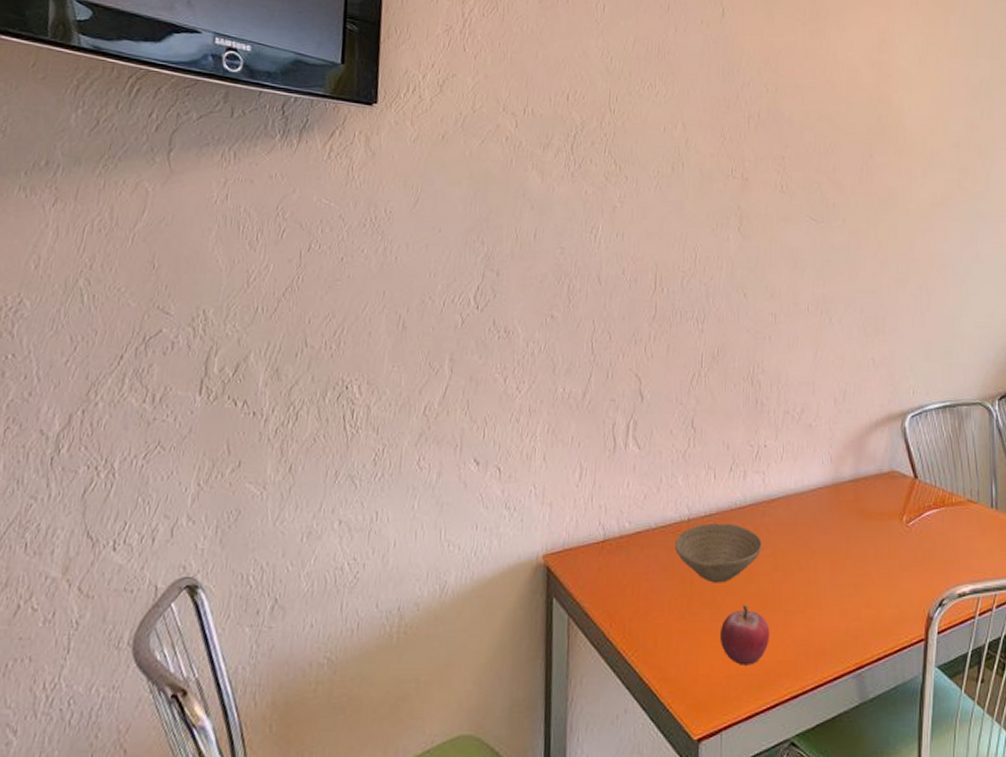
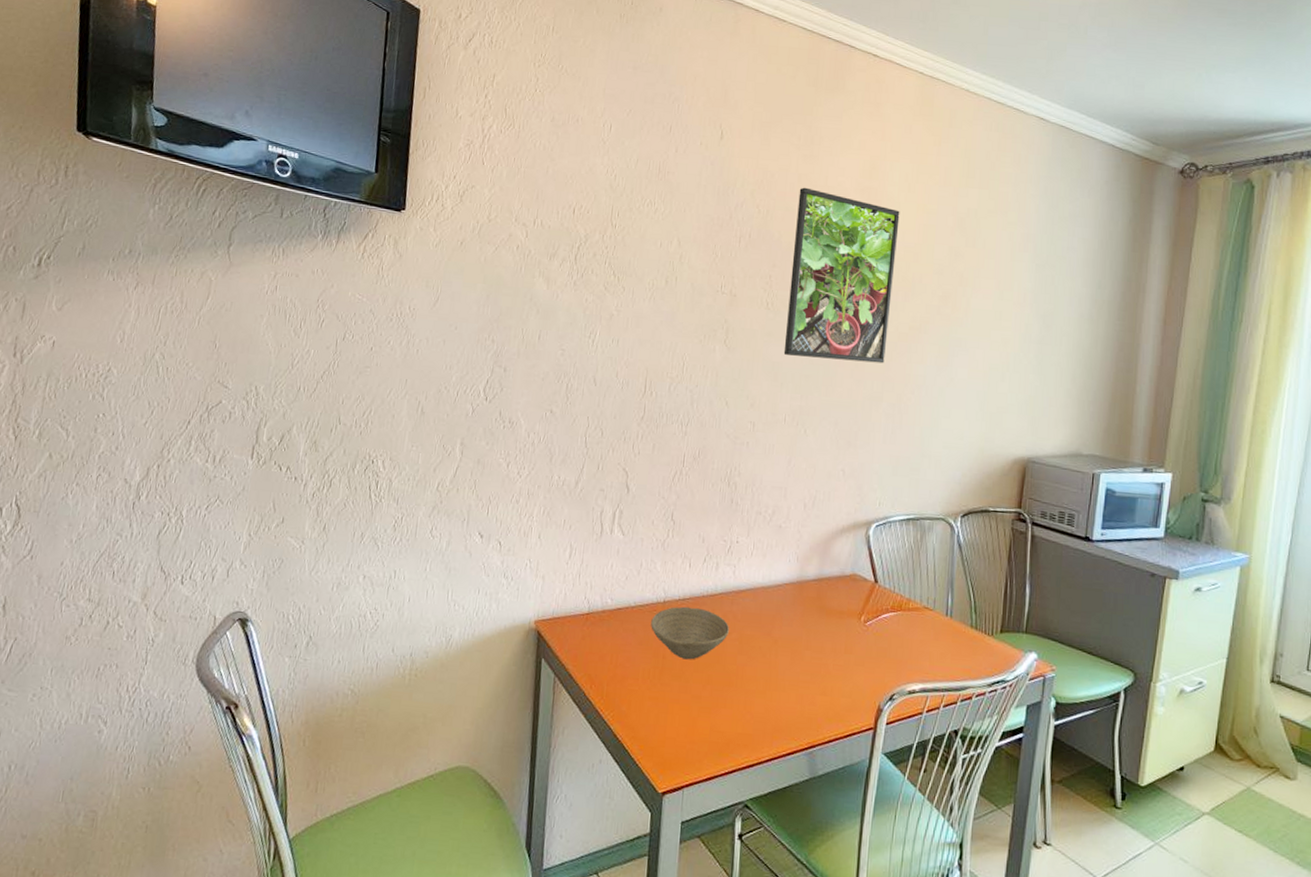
fruit: present [719,605,770,665] -> none [686,681,732,734]
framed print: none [802,63,913,243] -> present [783,187,900,364]

